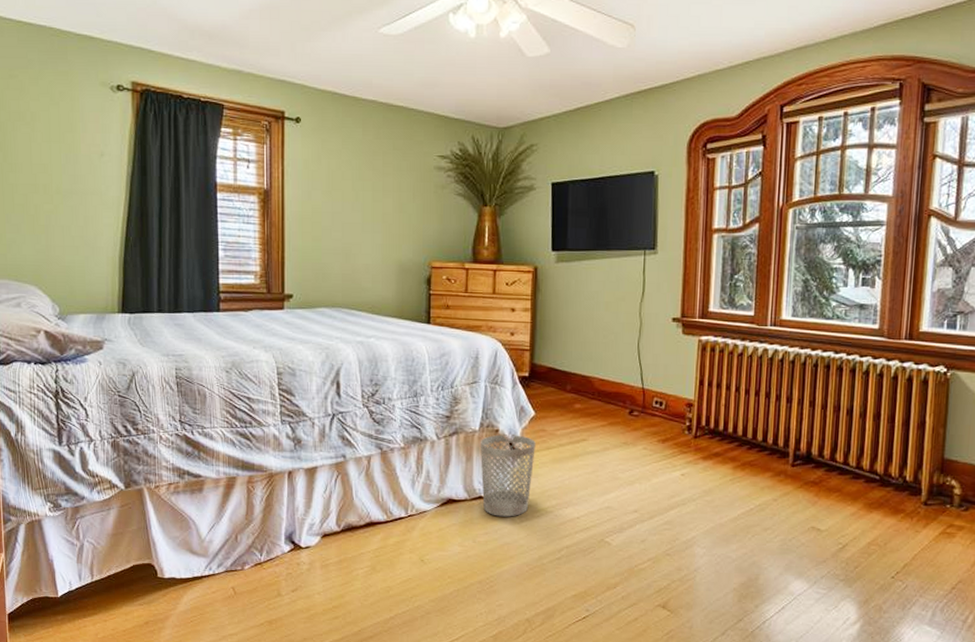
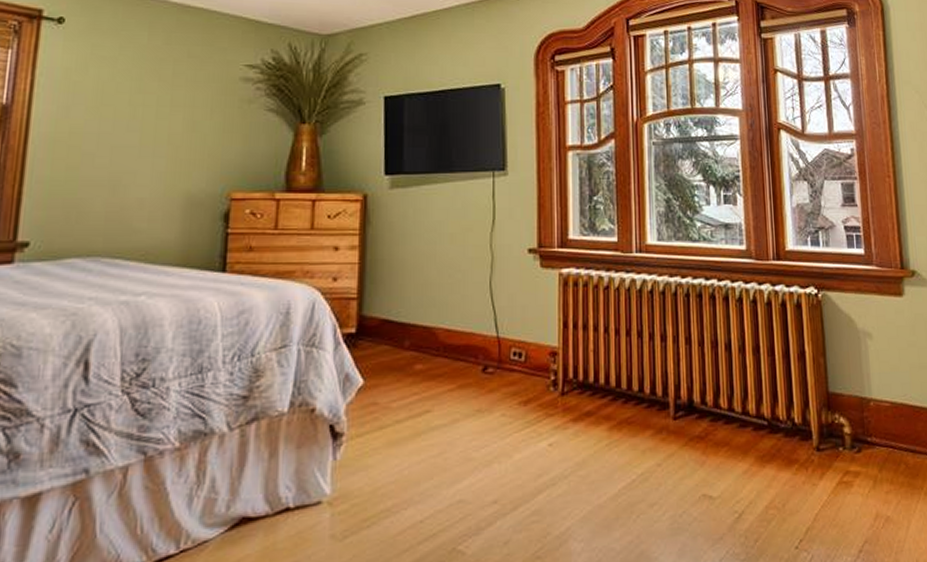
wastebasket: present [480,434,536,517] -> none [289,413,365,535]

